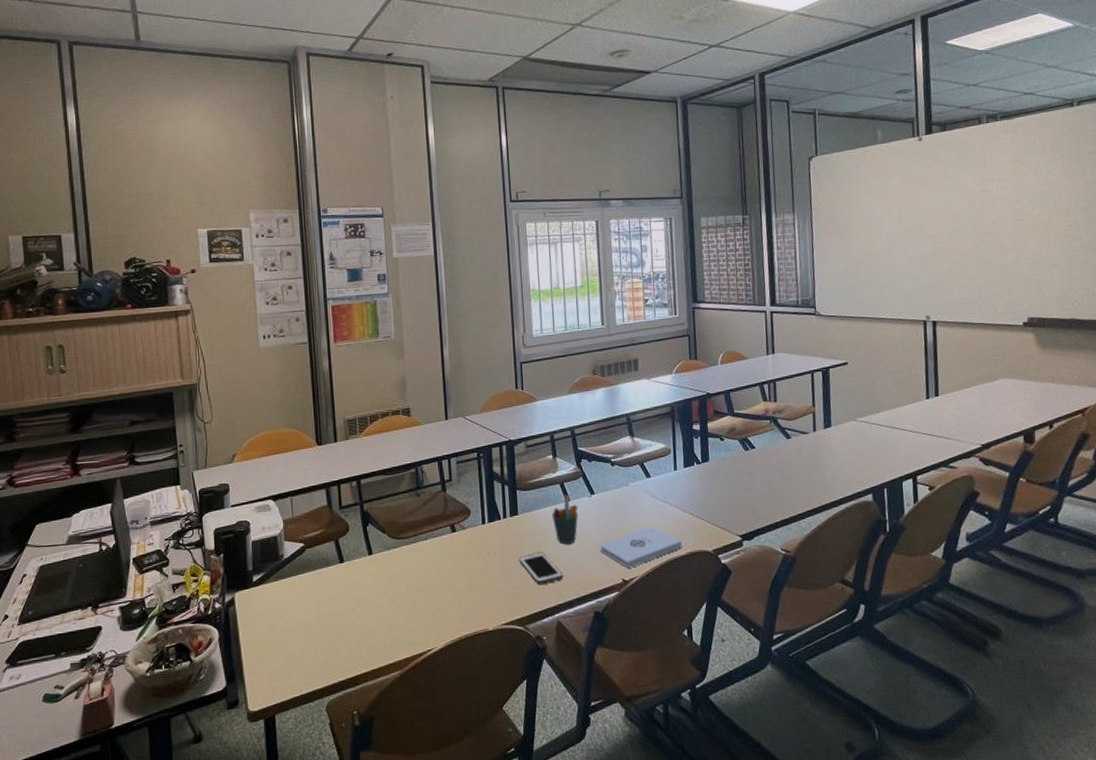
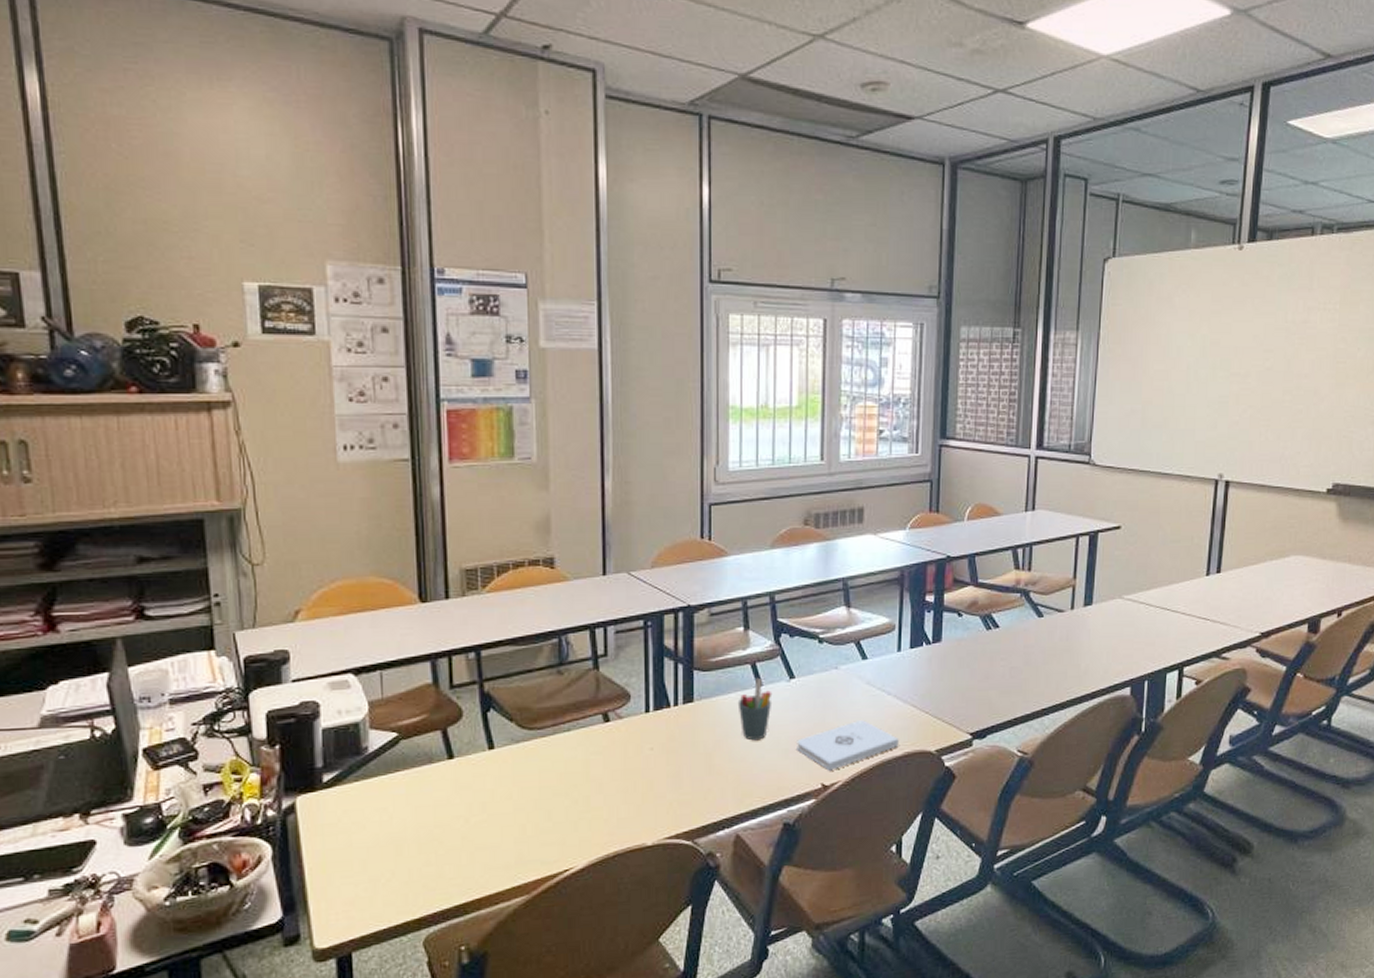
cell phone: present [519,552,563,584] -> none [691,750,747,789]

